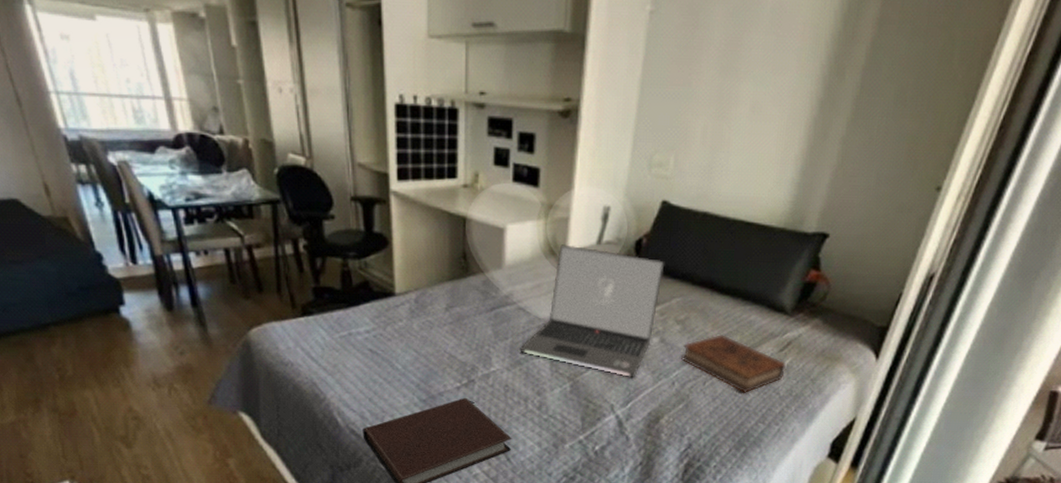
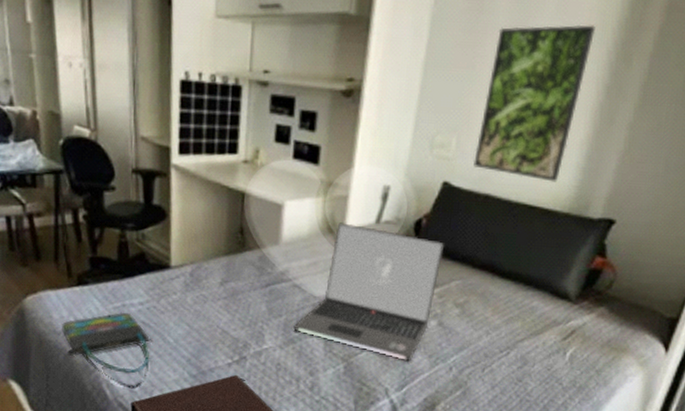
tote bag: none [289,340,382,416] -> present [62,312,154,389]
book: present [681,333,786,394] -> none [460,319,570,383]
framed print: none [691,38,809,198] -> present [473,24,595,182]

